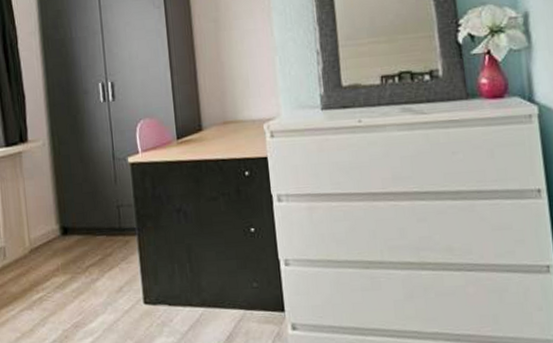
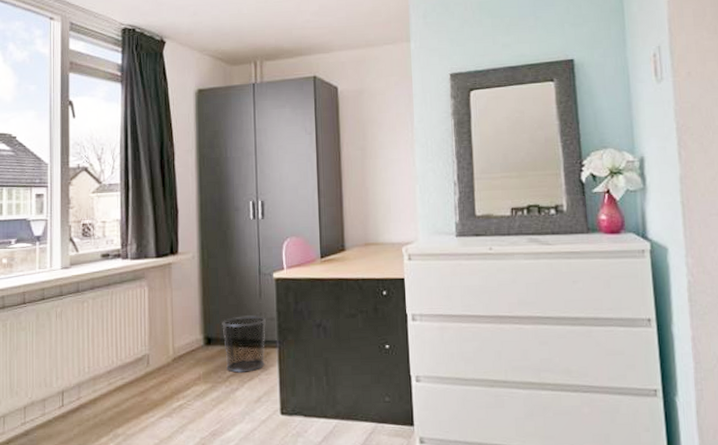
waste bin: none [77,202,125,264] -> present [222,315,267,374]

